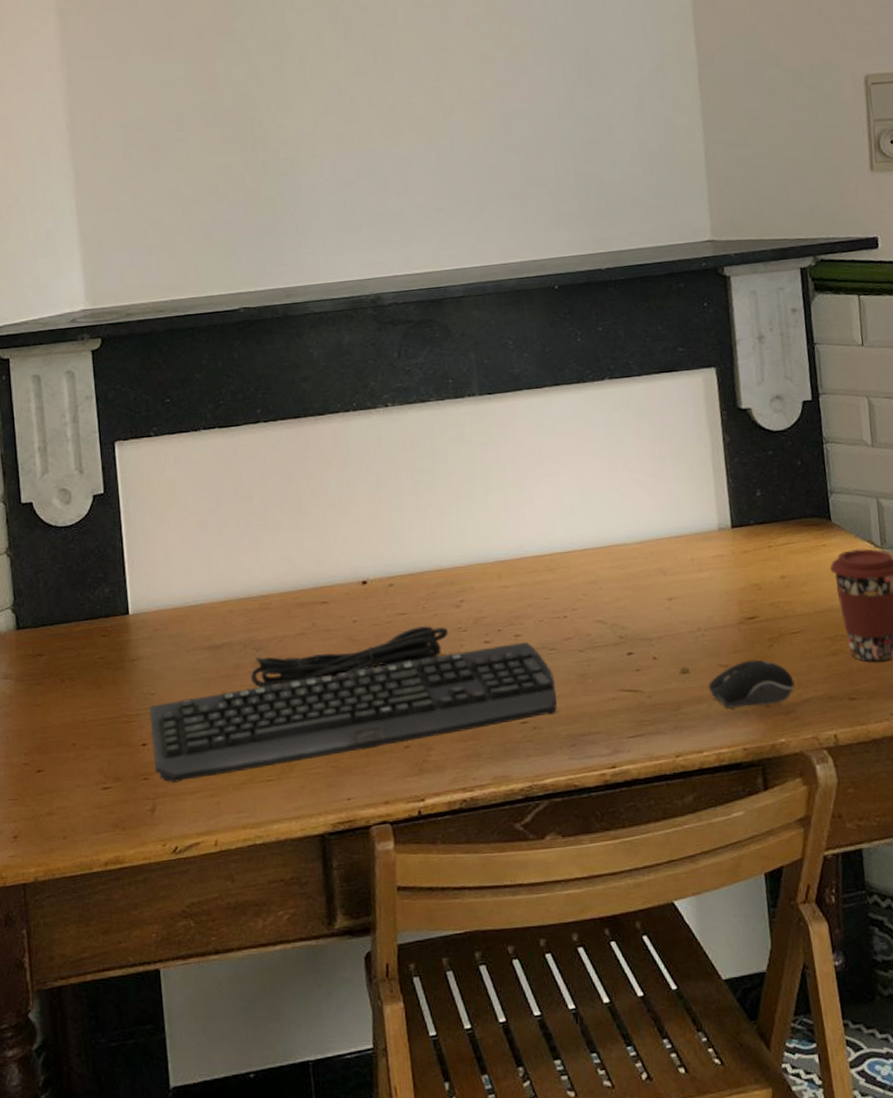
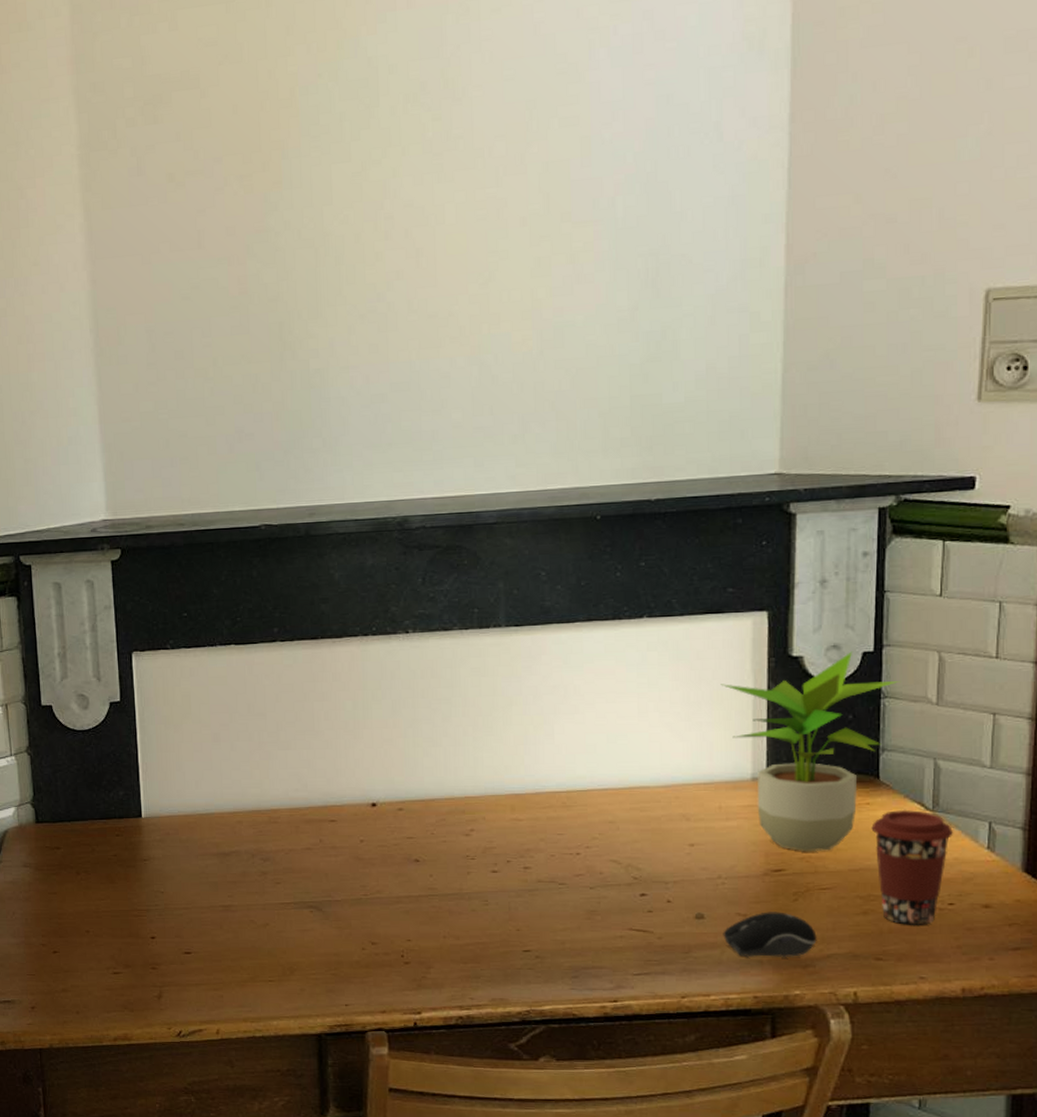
keyboard: present [149,626,557,783] -> none [158,851,563,974]
potted plant: none [681,401,839,597] -> present [720,651,901,851]

